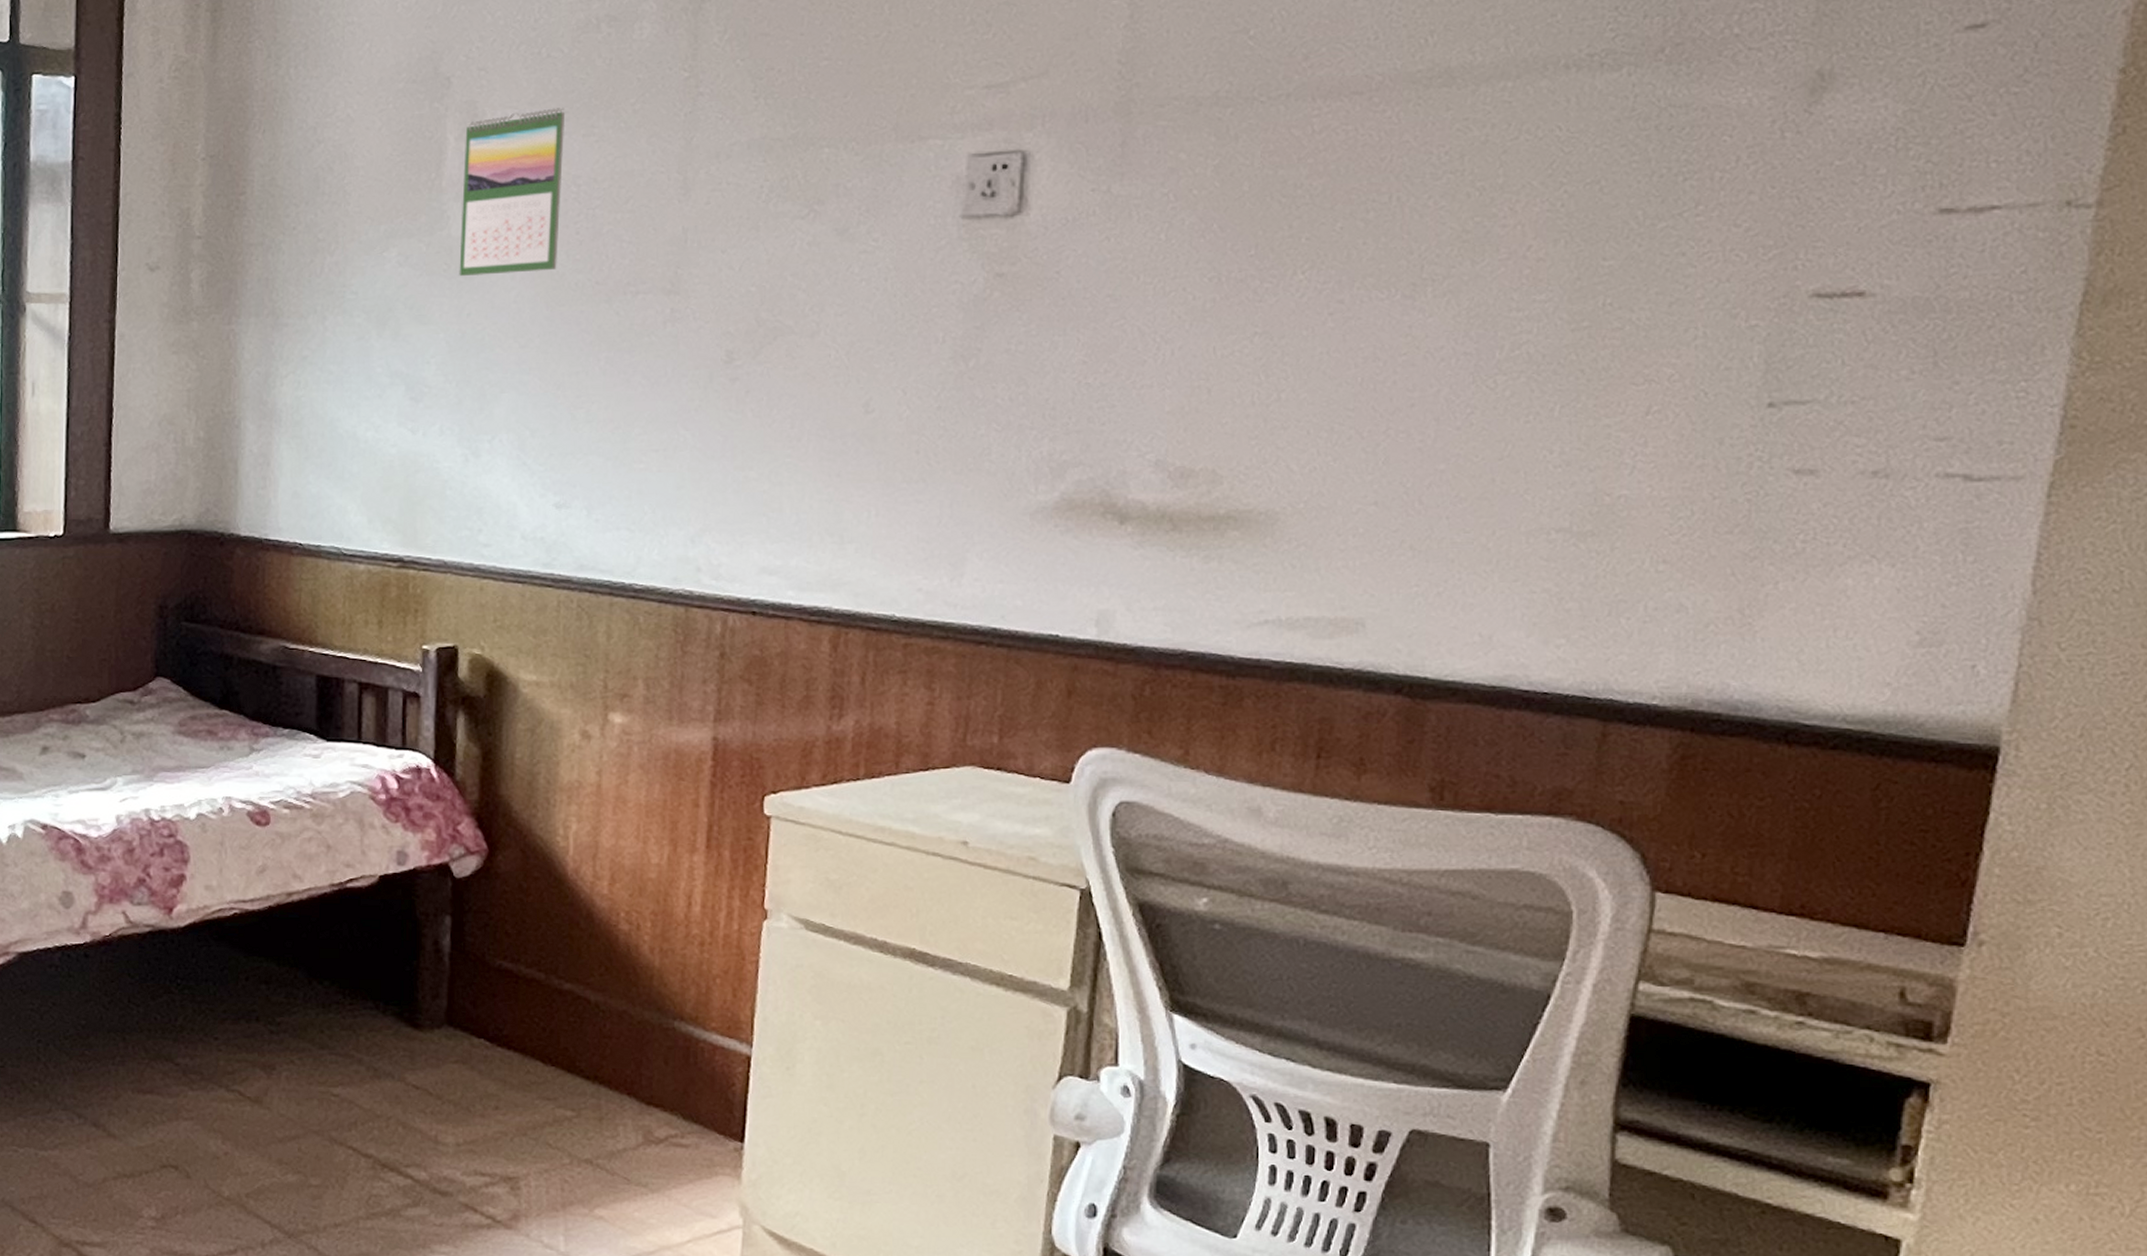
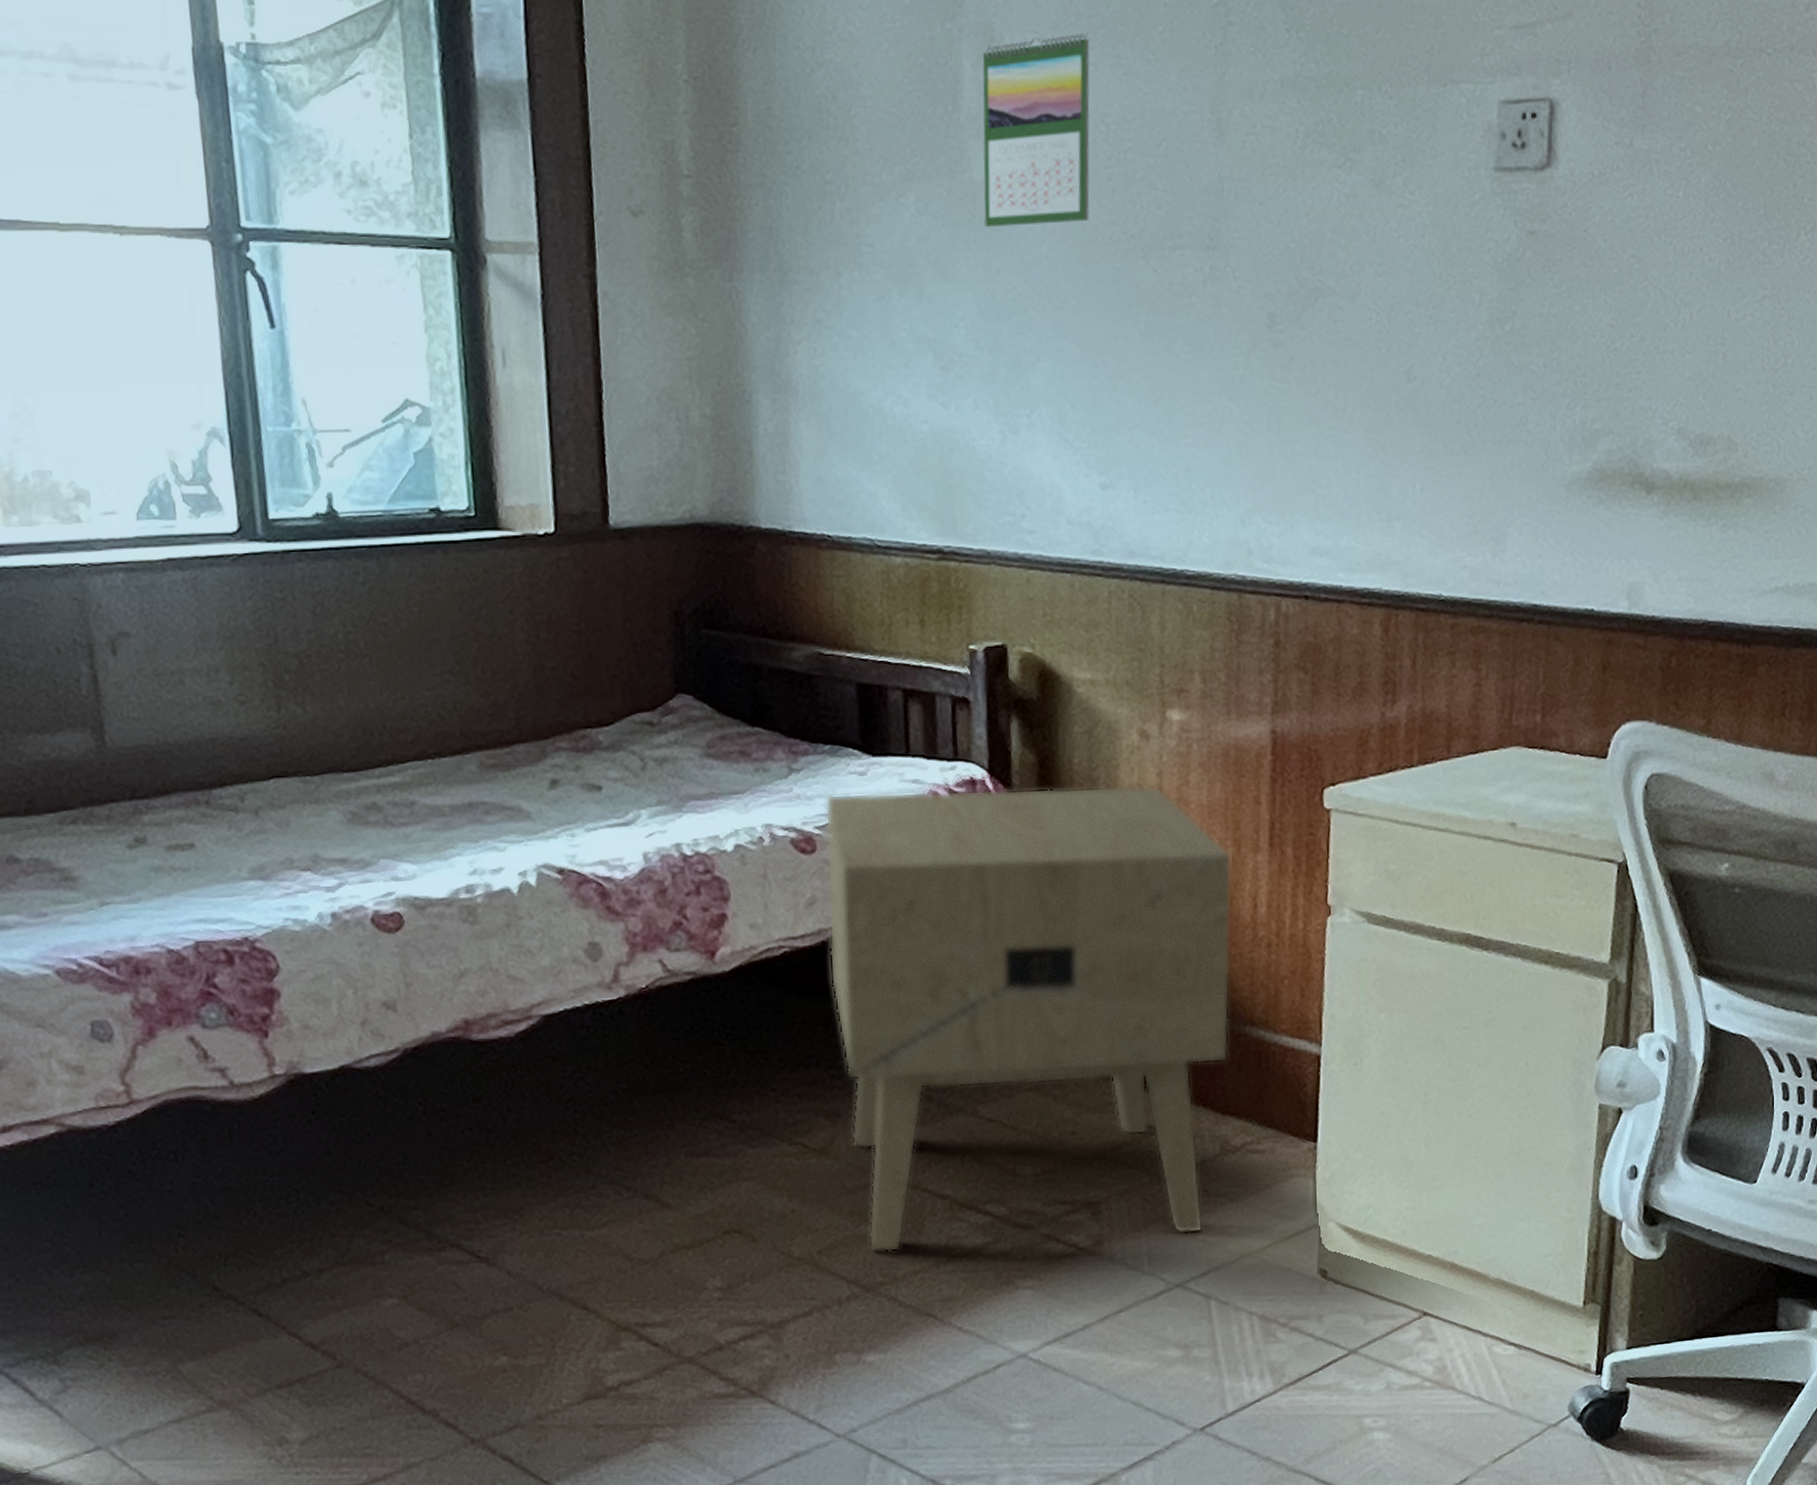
nightstand: none [275,773,669,1220] -> present [824,785,1233,1253]

